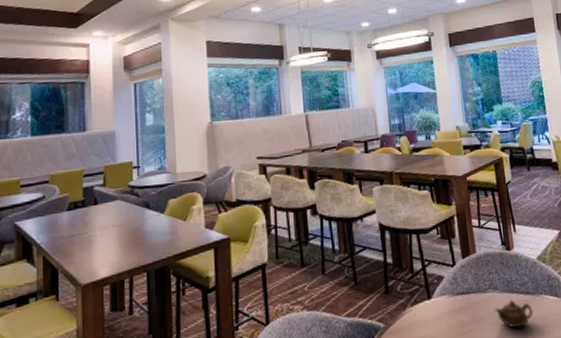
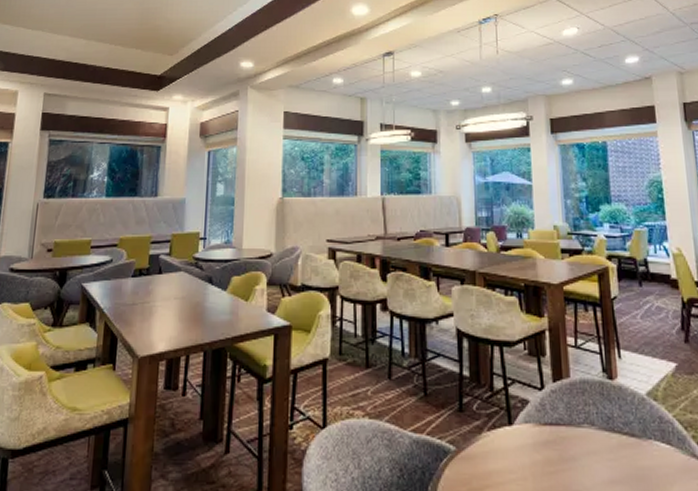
teapot: present [495,298,534,329] -> none [590,439,639,477]

